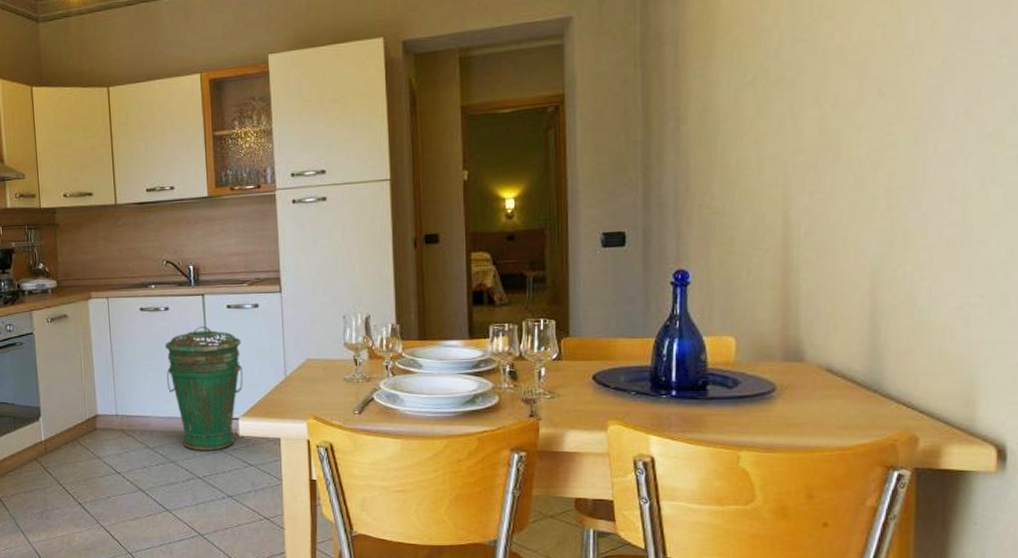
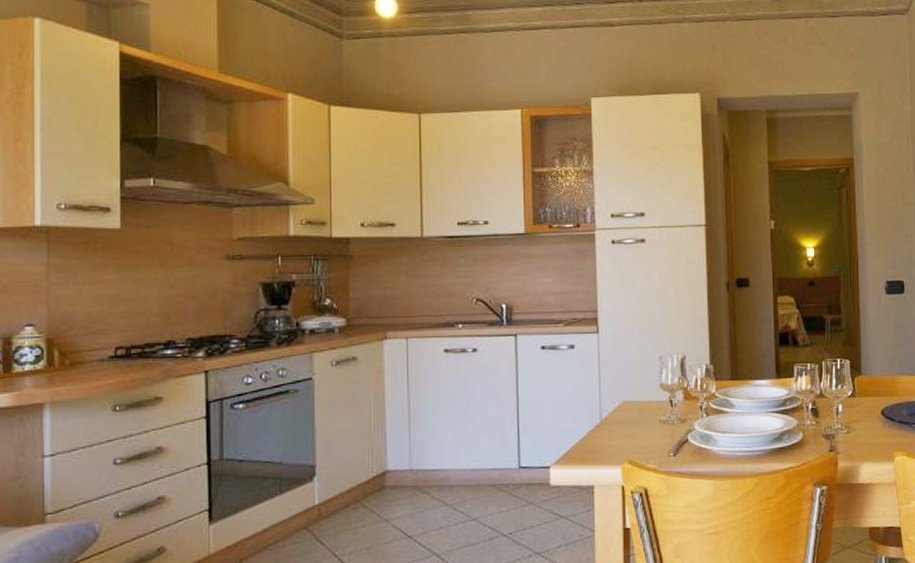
trash can: present [164,326,243,451] -> none [470,368,556,505]

